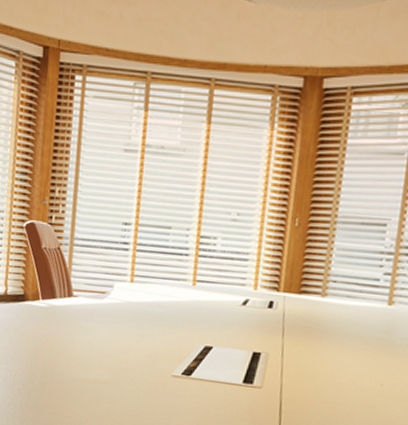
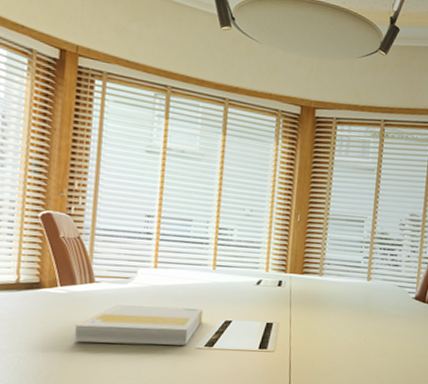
book: none [54,321,182,372] -> present [75,304,204,346]

